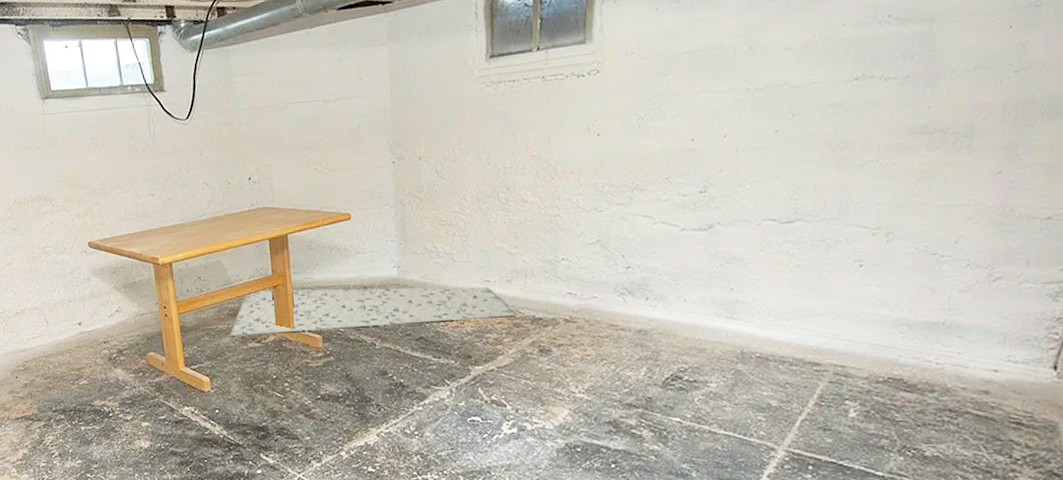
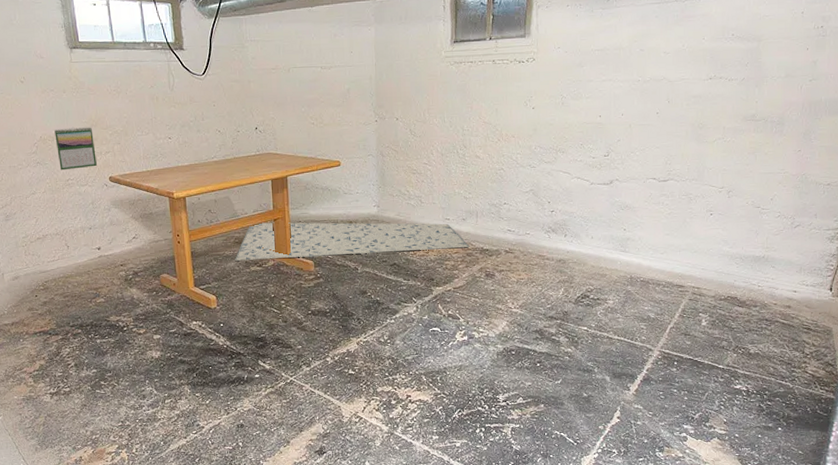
calendar: none [29,186,75,237] -> present [54,127,97,171]

